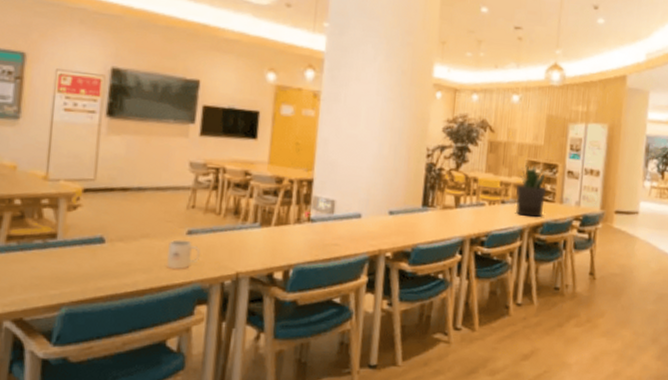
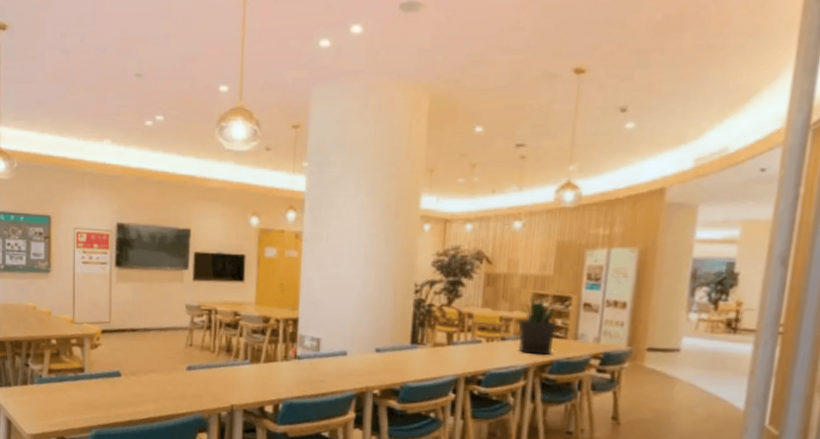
mug: present [167,239,201,270] -> none [172,374,200,402]

